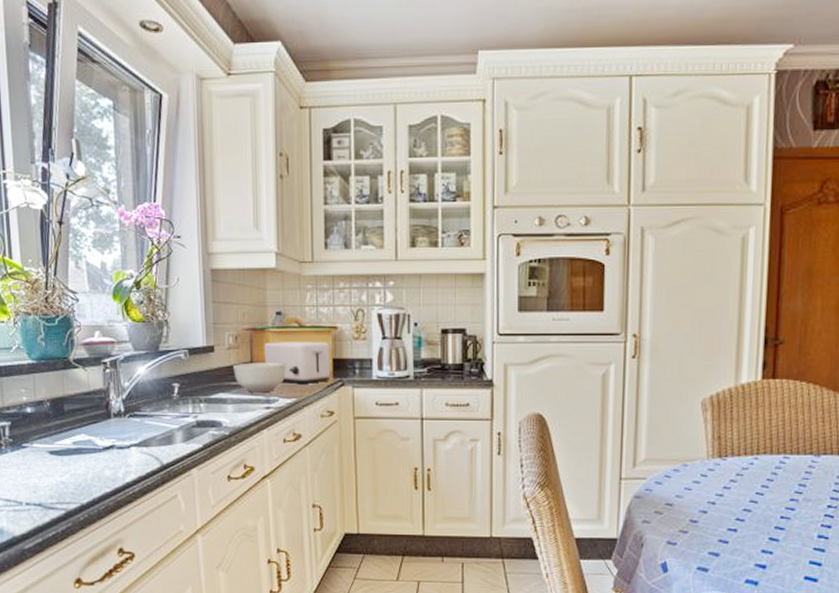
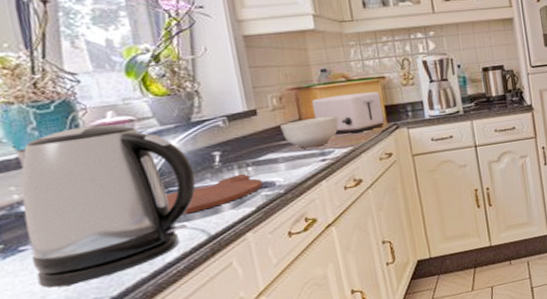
kettle: none [27,343,157,486] -> present [14,124,196,288]
cutting board: none [131,408,211,440] -> present [165,173,263,215]

